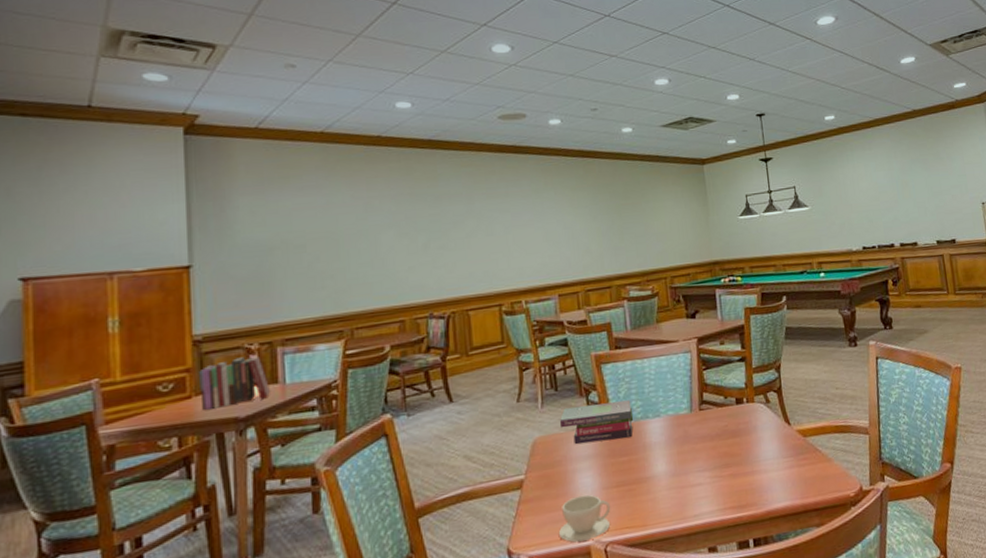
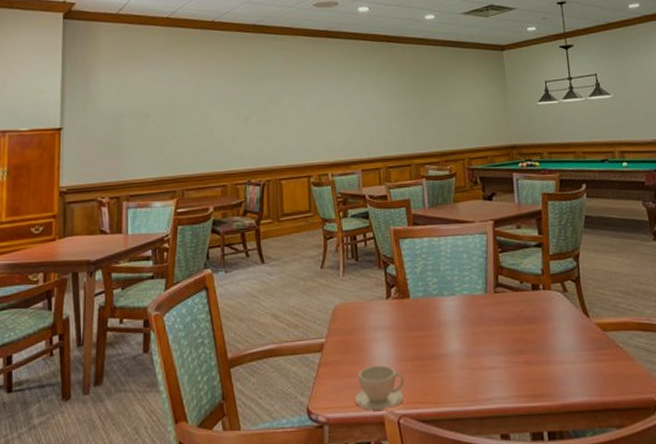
books: present [199,357,271,410] -> none [62,208,116,252]
books: present [559,400,634,444] -> none [358,276,429,315]

